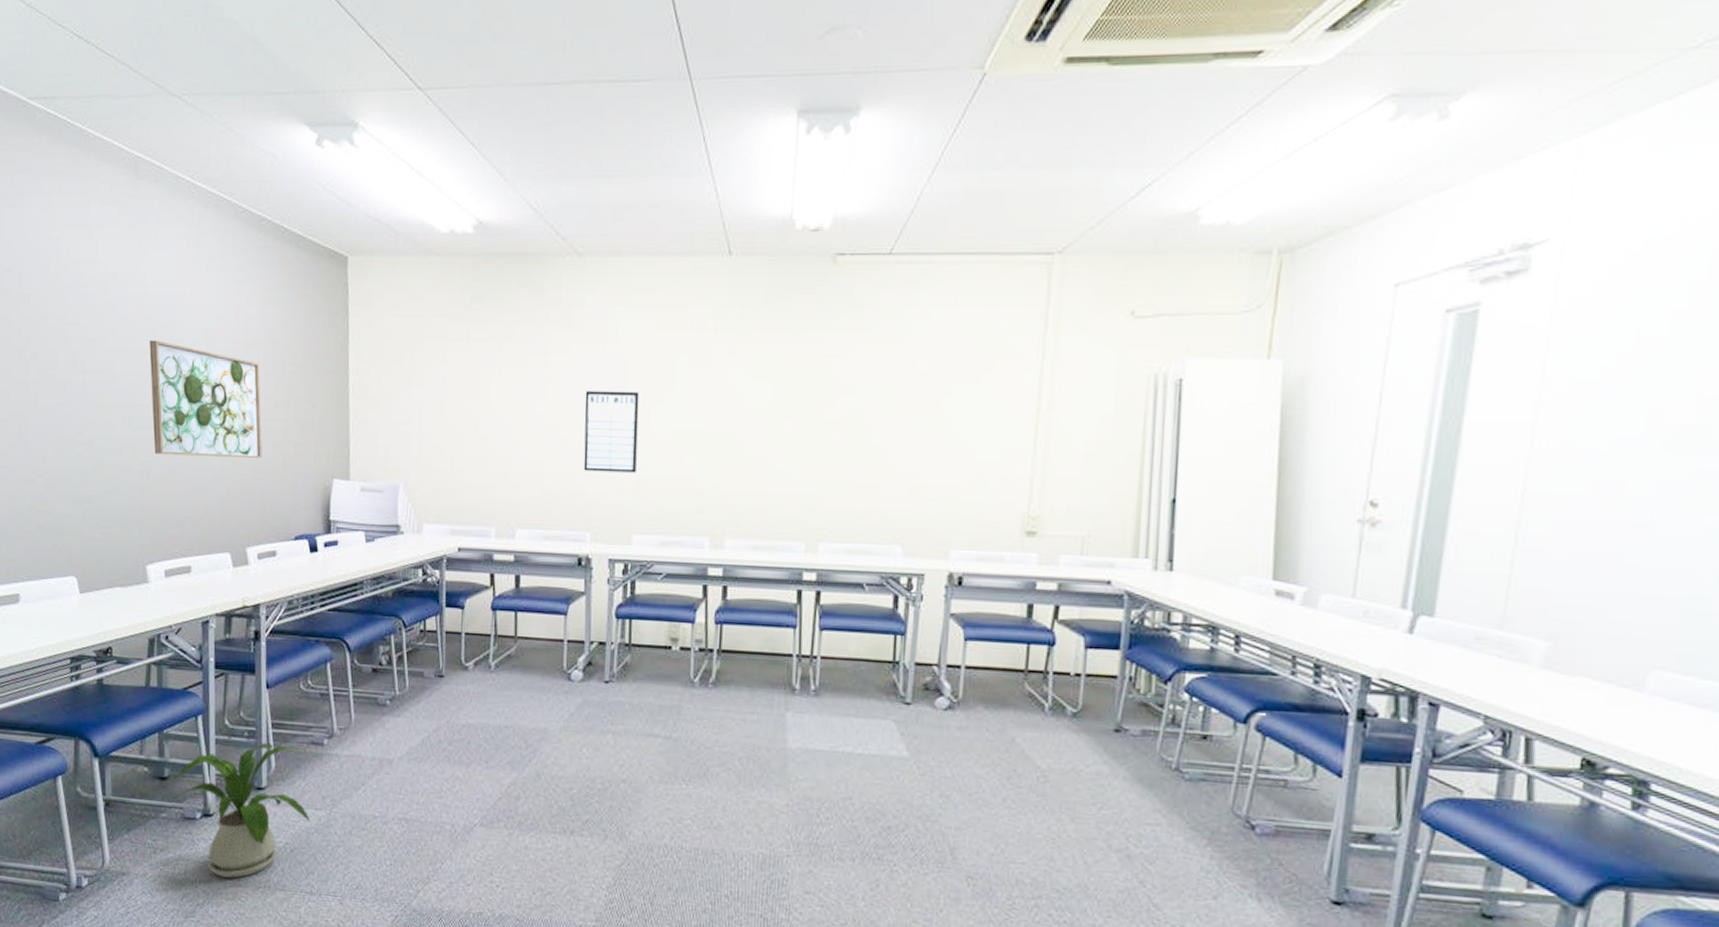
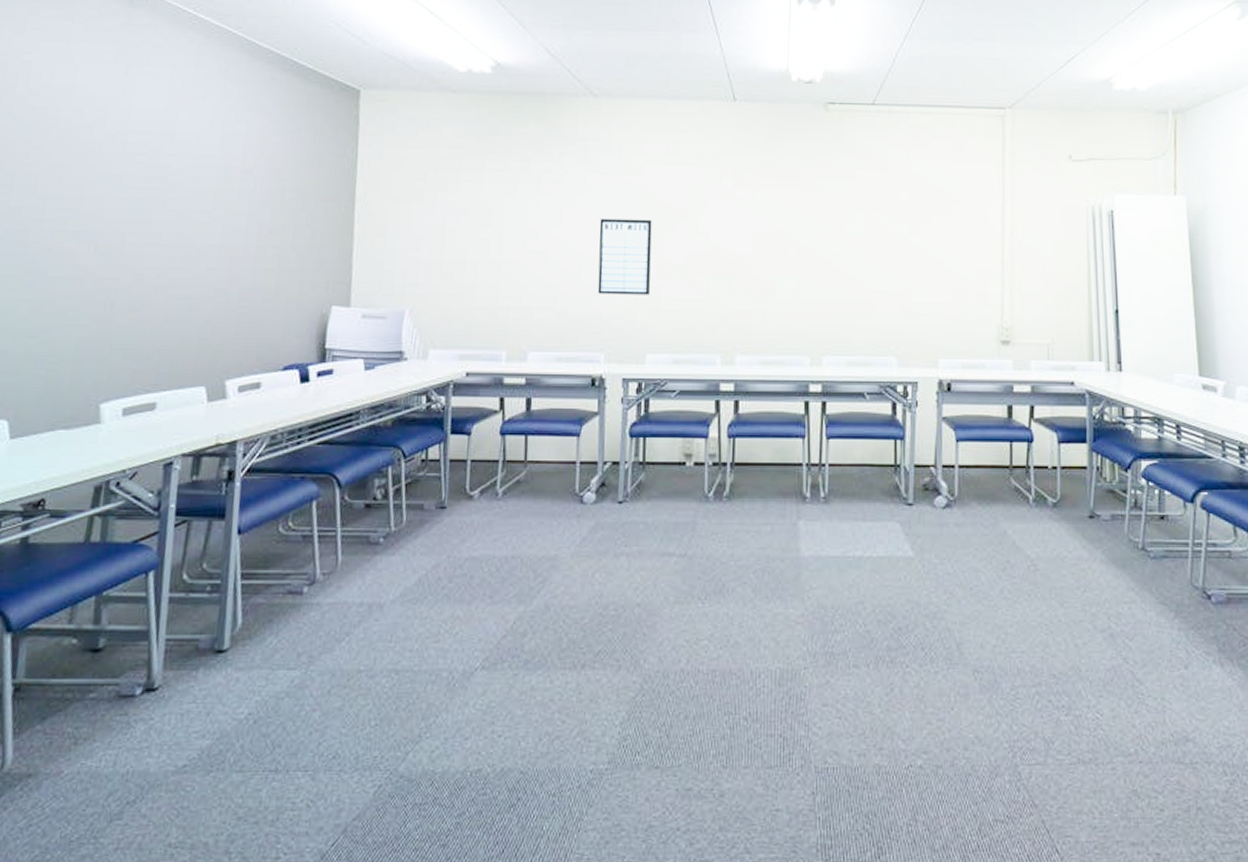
wall art: present [149,340,262,459] -> none [123,165,256,287]
house plant: present [172,742,310,878] -> none [107,596,281,764]

